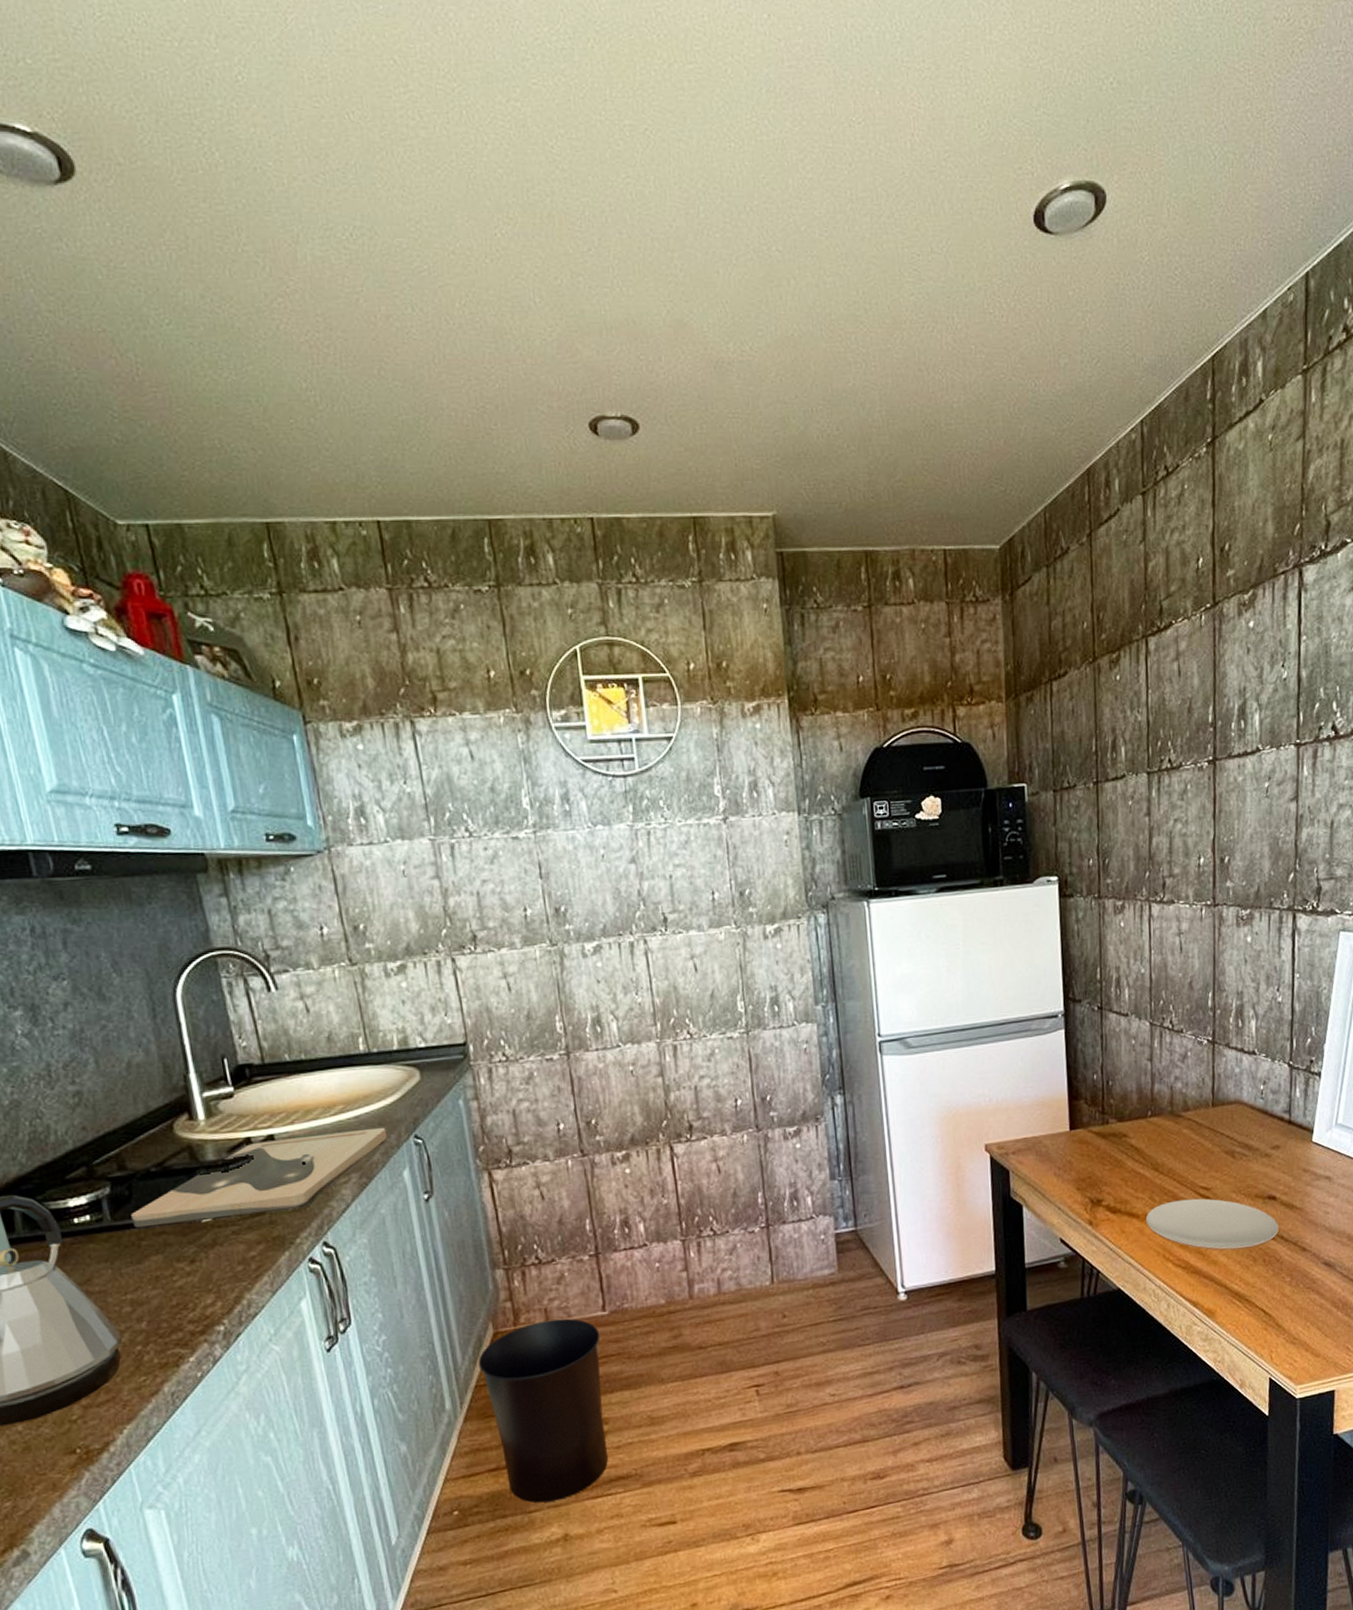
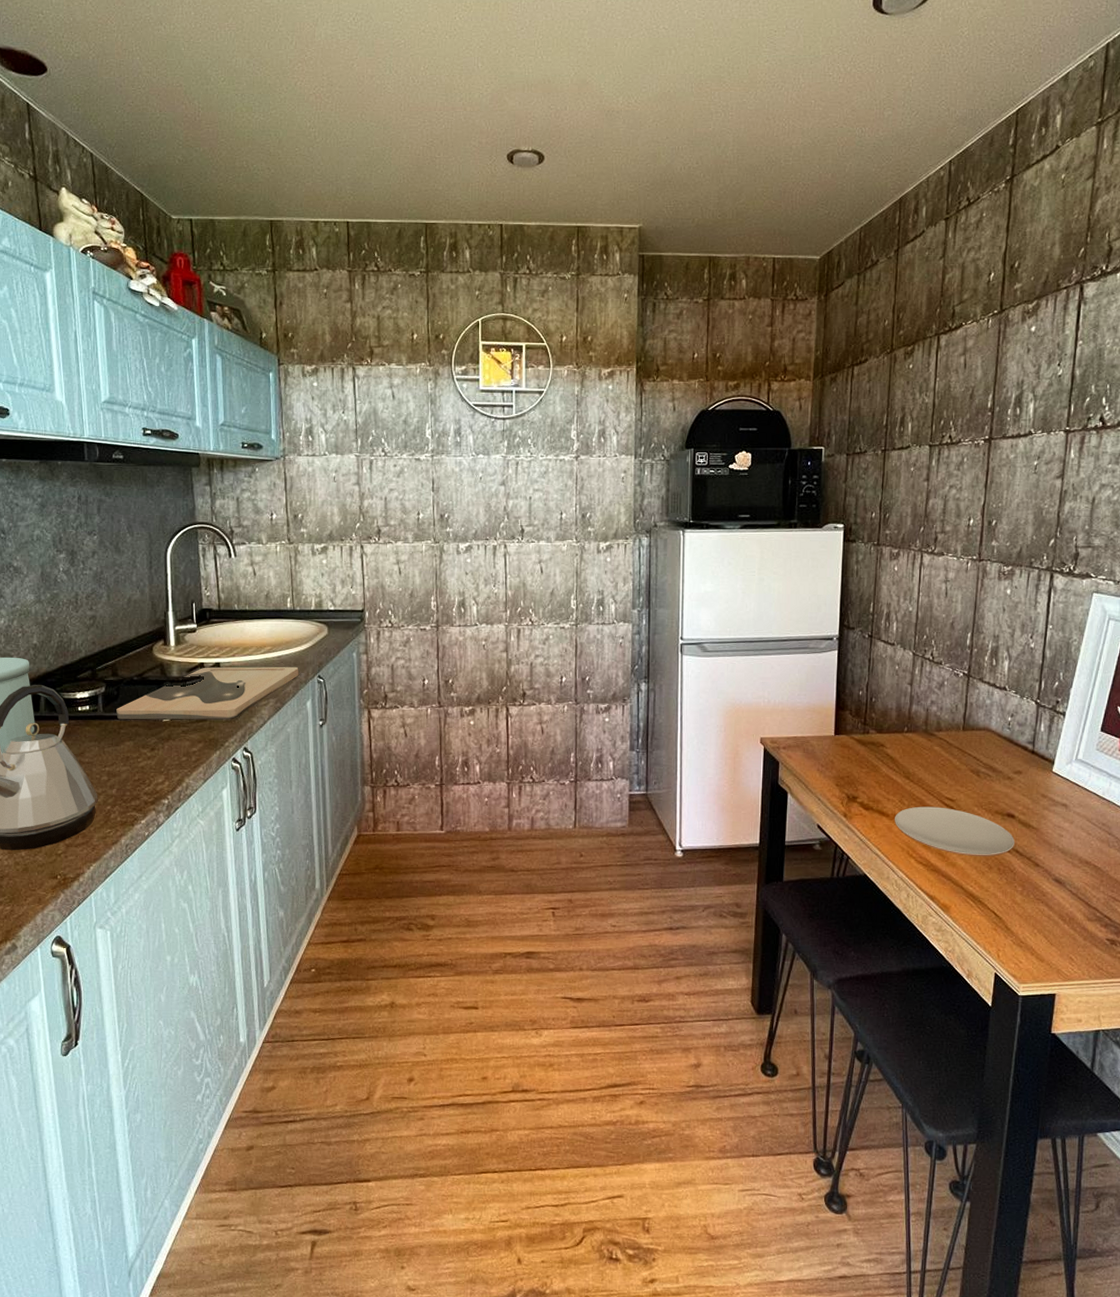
waste bin: present [478,1318,608,1503] -> none [343,831,437,974]

